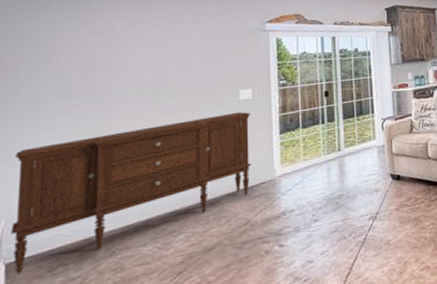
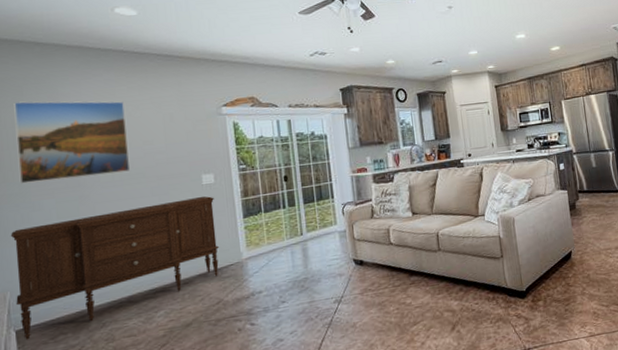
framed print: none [34,13,163,100] -> present [14,101,131,184]

